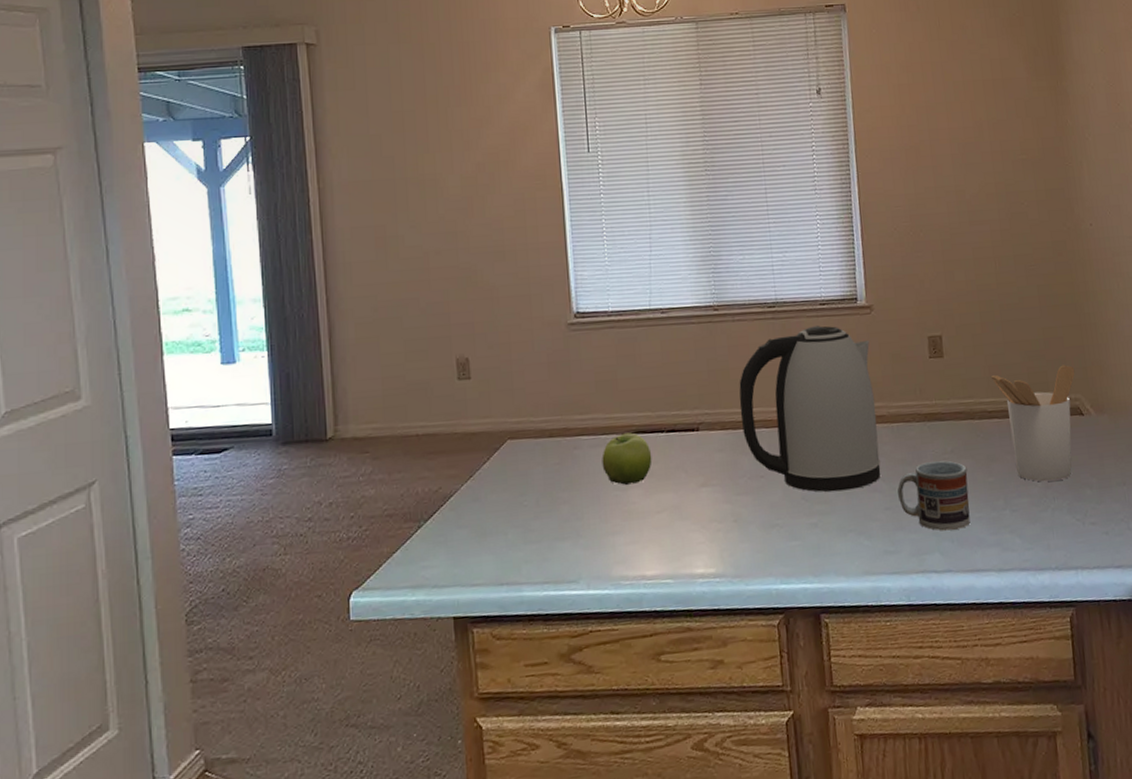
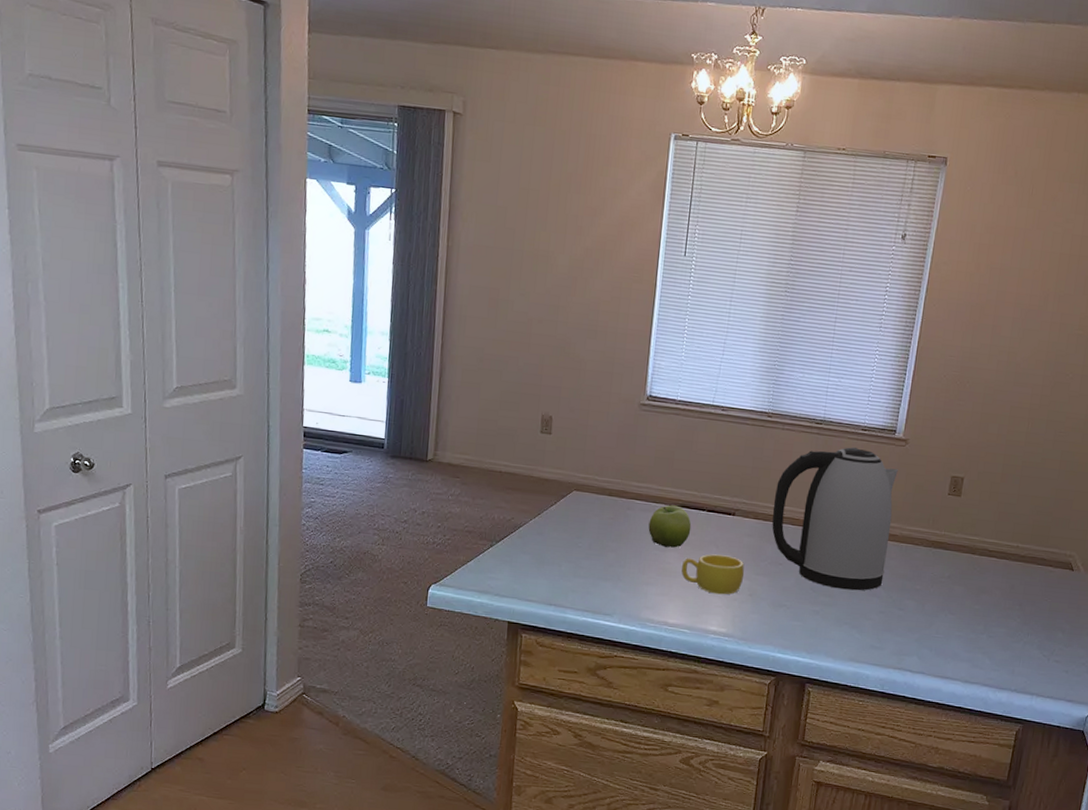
cup: none [648,479,724,529] -> present [681,554,745,595]
cup: present [897,460,971,531] -> none [893,581,959,642]
utensil holder: present [992,365,1075,482] -> none [999,521,1076,620]

